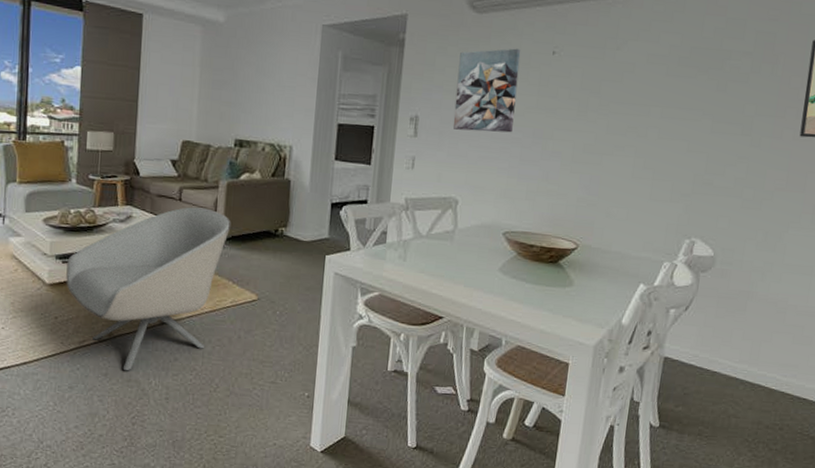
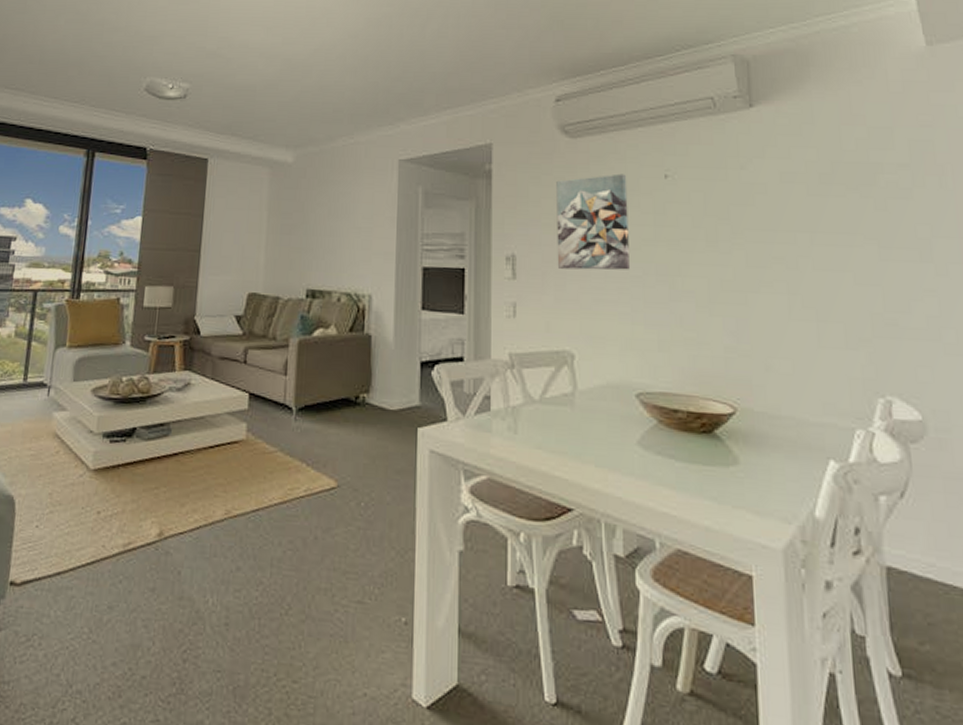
armchair: present [66,207,232,371] -> none [112,370,304,585]

